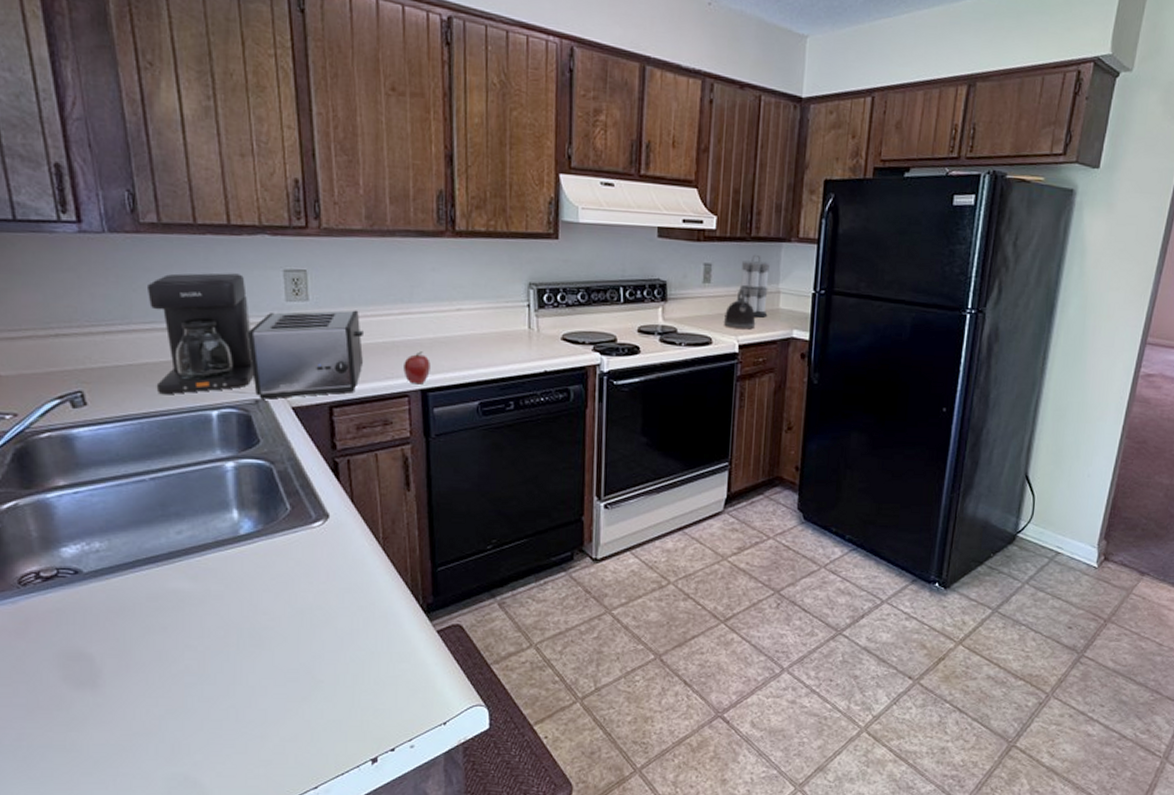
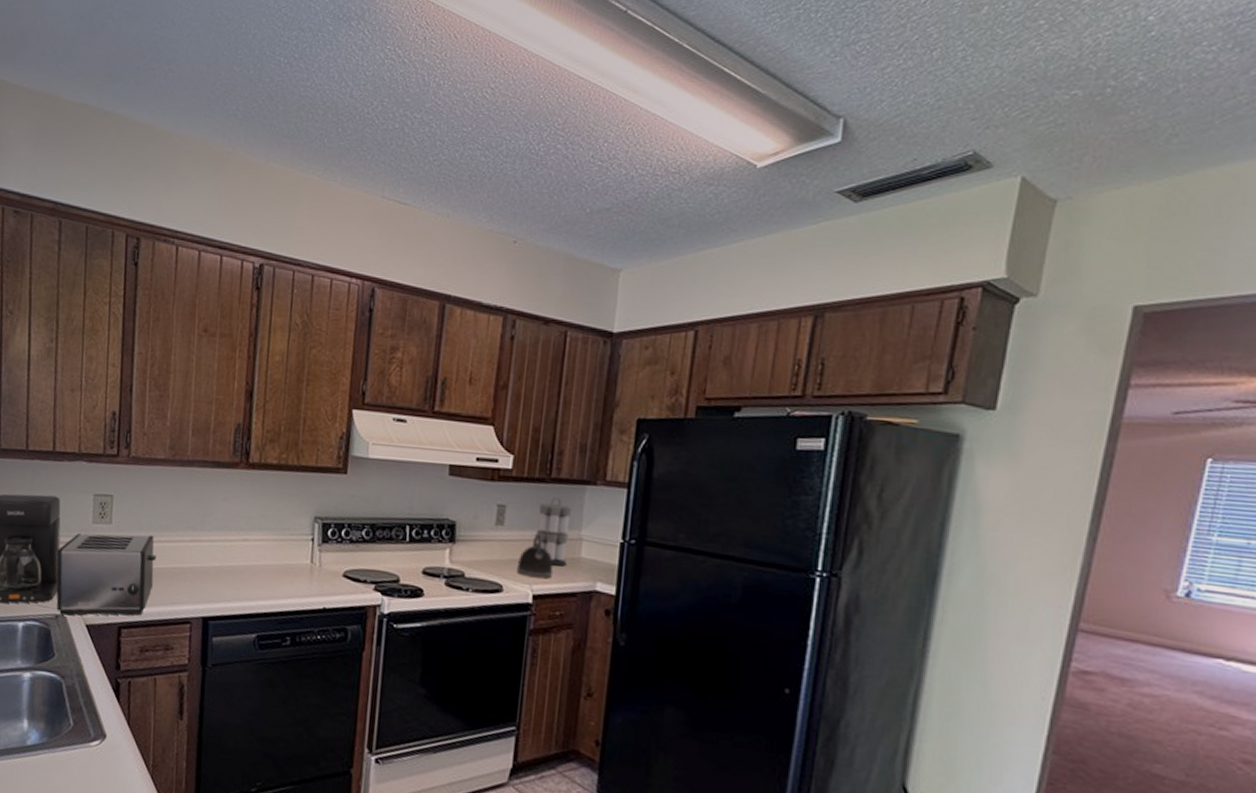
fruit: present [403,351,430,385] -> none [188,579,214,612]

